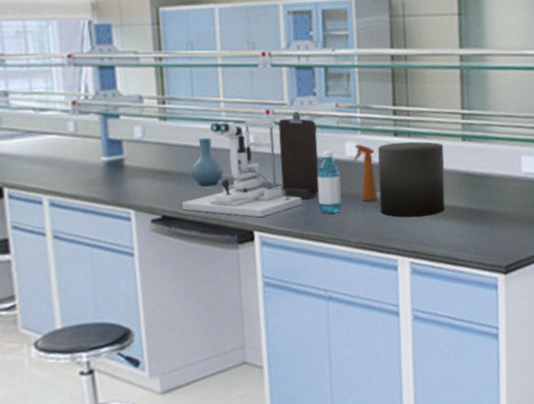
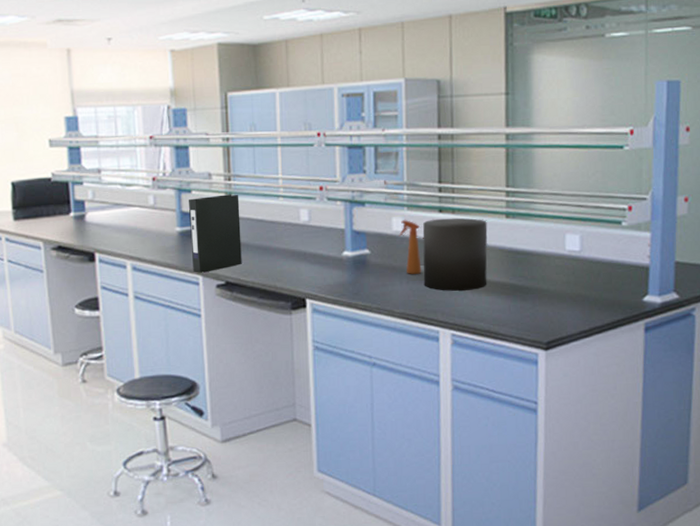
binder: none [116,119,181,207] -> present [189,194,242,273]
slit lamp: present [181,117,302,218] -> none [243,193,350,287]
flask: present [191,137,224,186] -> none [252,211,281,256]
clipboard: present [278,111,320,200] -> none [330,188,367,271]
water bottle: present [317,151,342,214] -> none [365,226,387,285]

